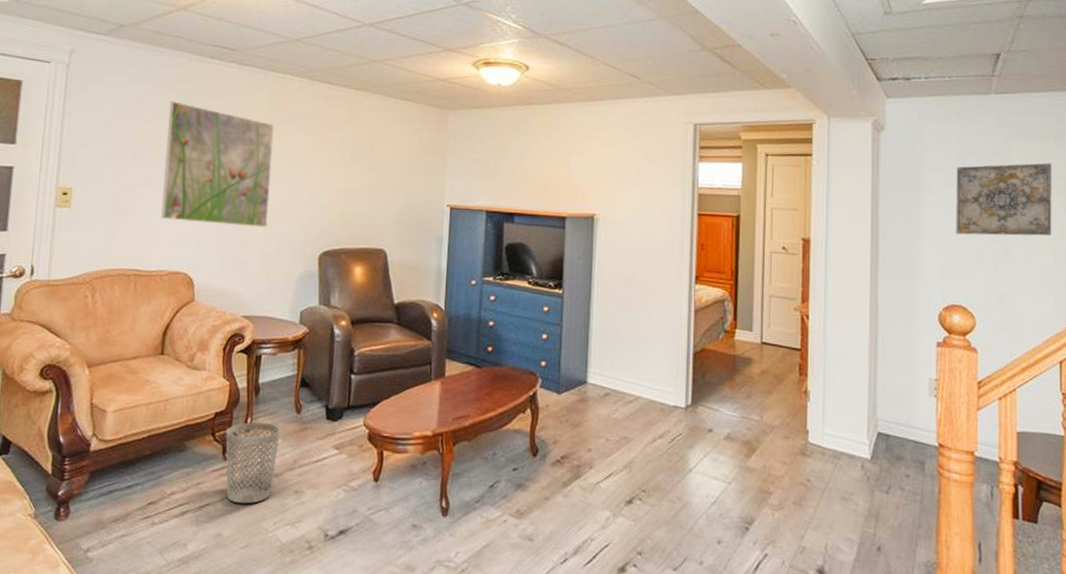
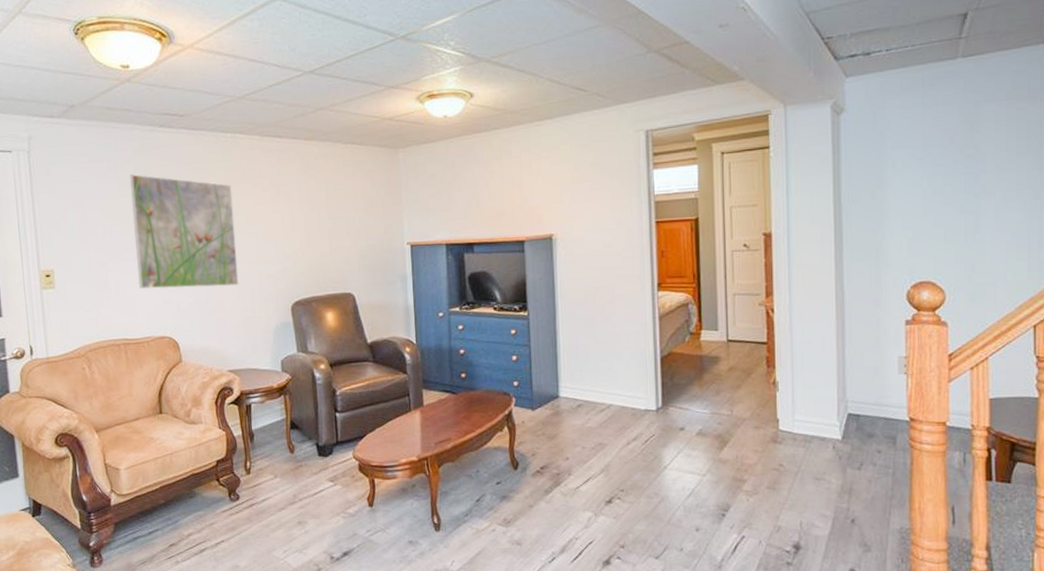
wastebasket: present [225,422,281,504] -> none [229,465,278,538]
wall art: present [956,163,1052,236] -> none [922,124,1025,210]

